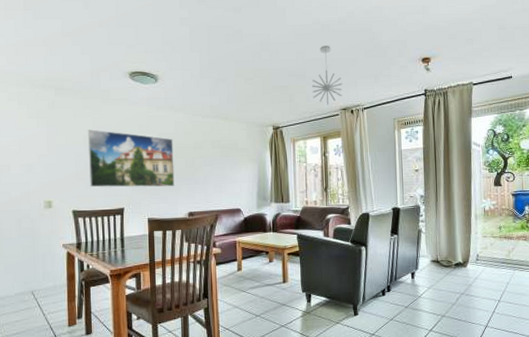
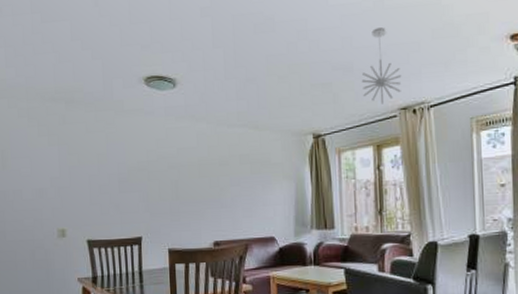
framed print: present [87,129,175,188] -> none [100,146,198,214]

